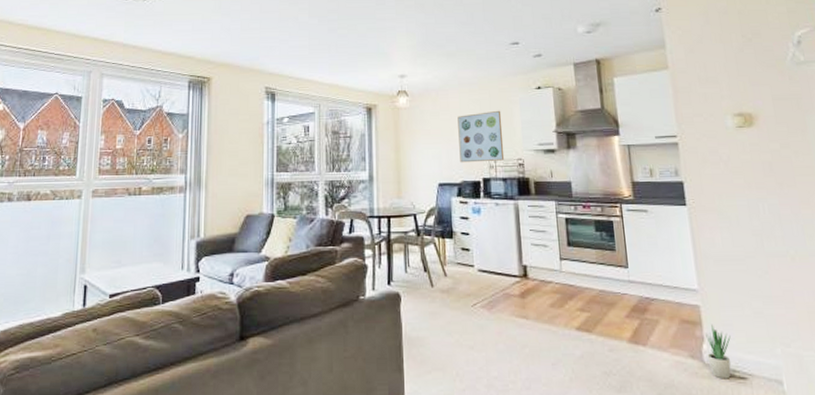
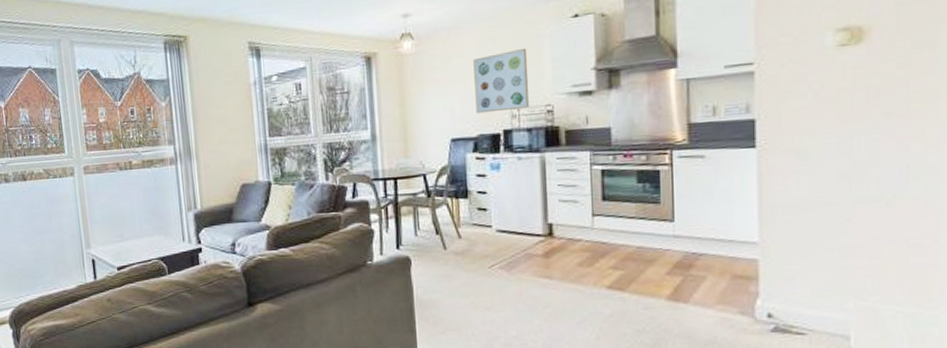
potted plant: present [705,324,731,379] -> none [760,279,792,335]

